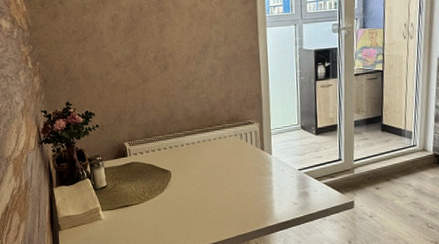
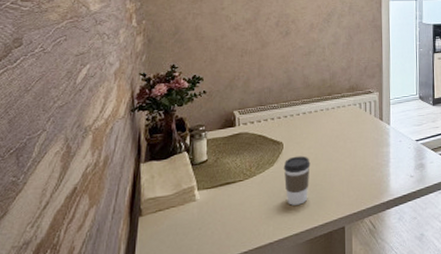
coffee cup: none [173,183,198,226] -> present [283,156,311,205]

